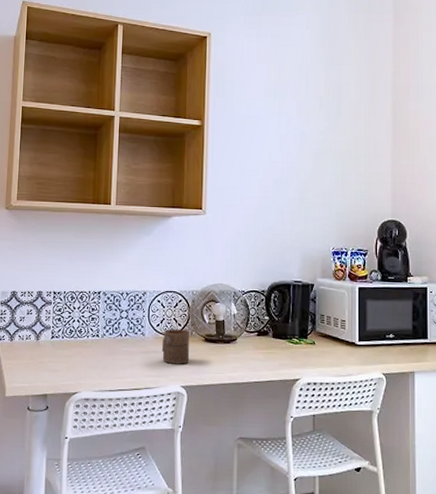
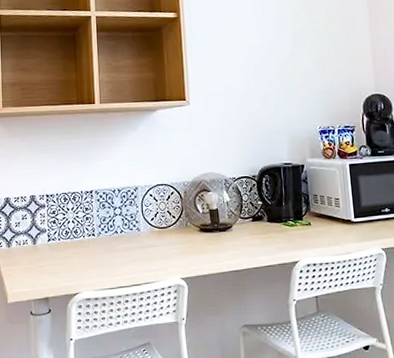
cup: present [162,329,190,364] -> none [158,221,187,257]

